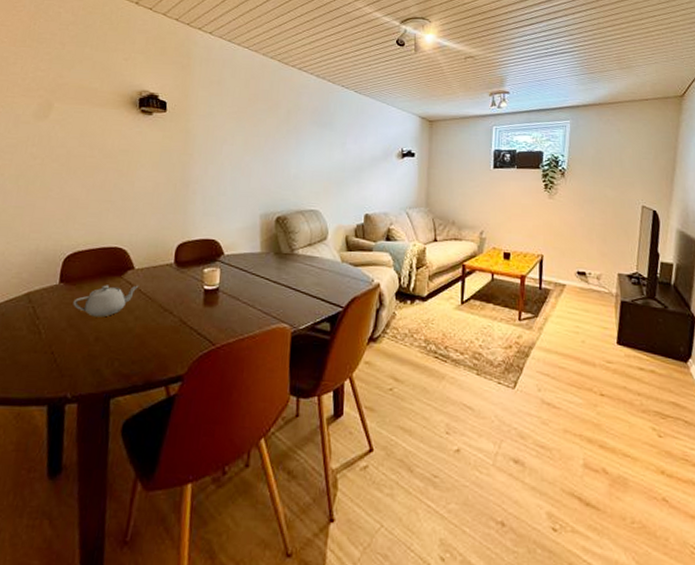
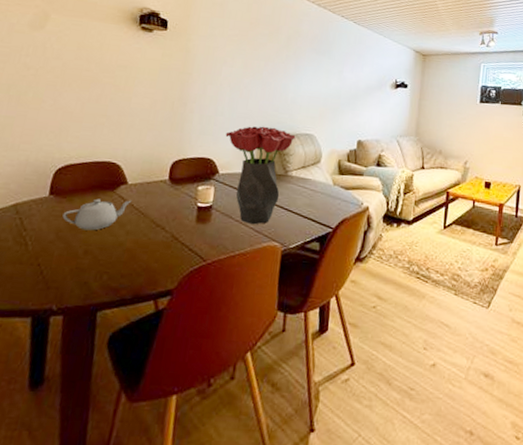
bouquet: none [229,204,301,306] -> present [225,126,296,225]

